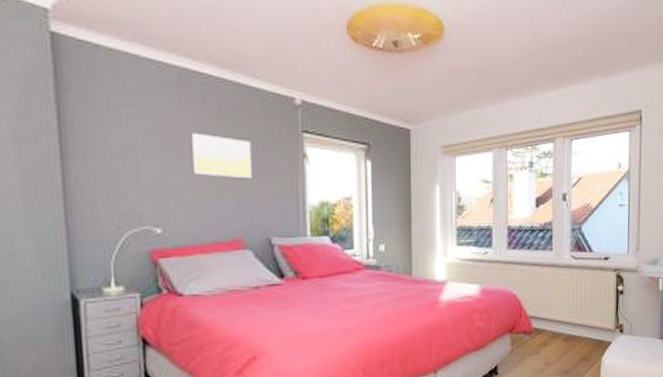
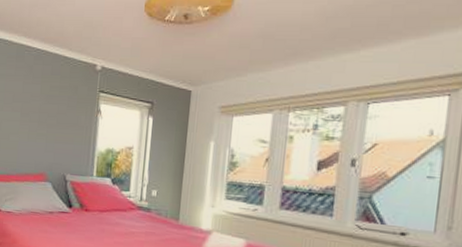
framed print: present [192,132,253,178] -> none [19,91,61,127]

